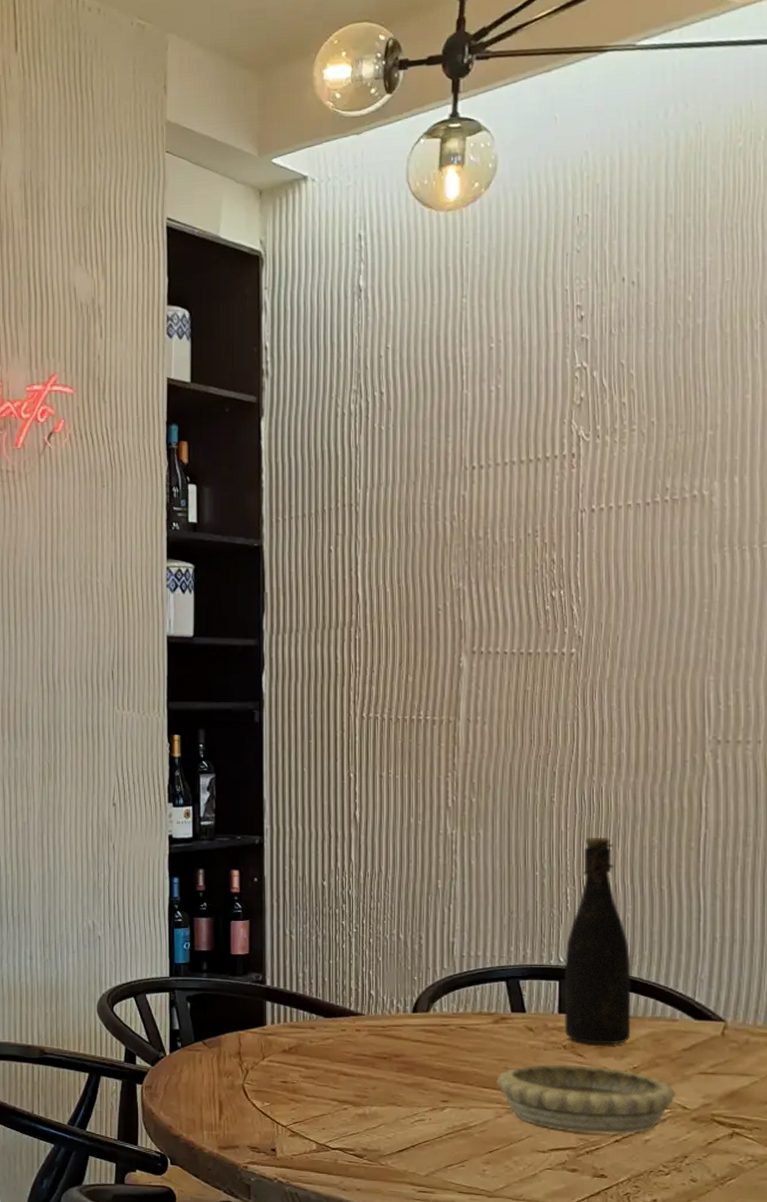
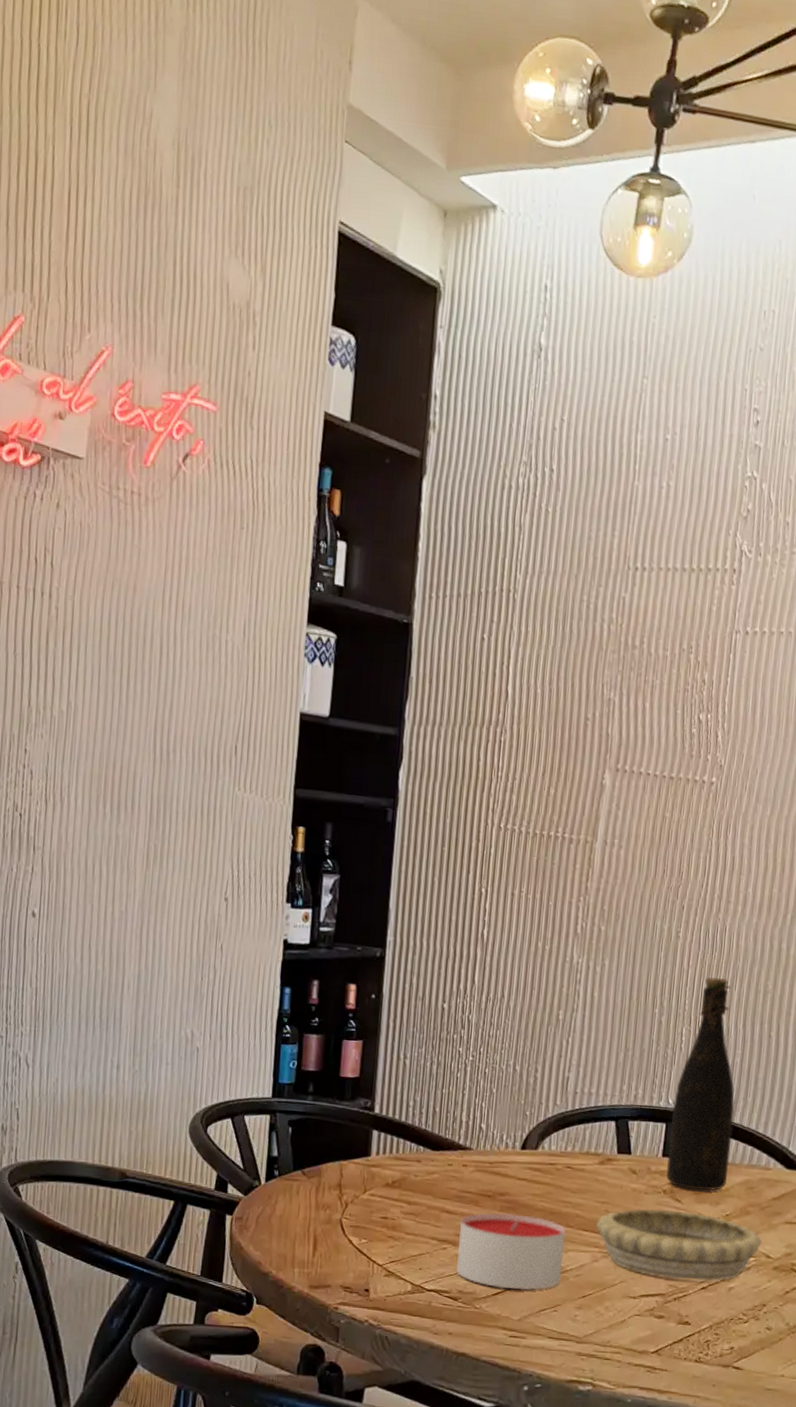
candle: none [359,1073,466,1147] -> present [456,1212,566,1290]

